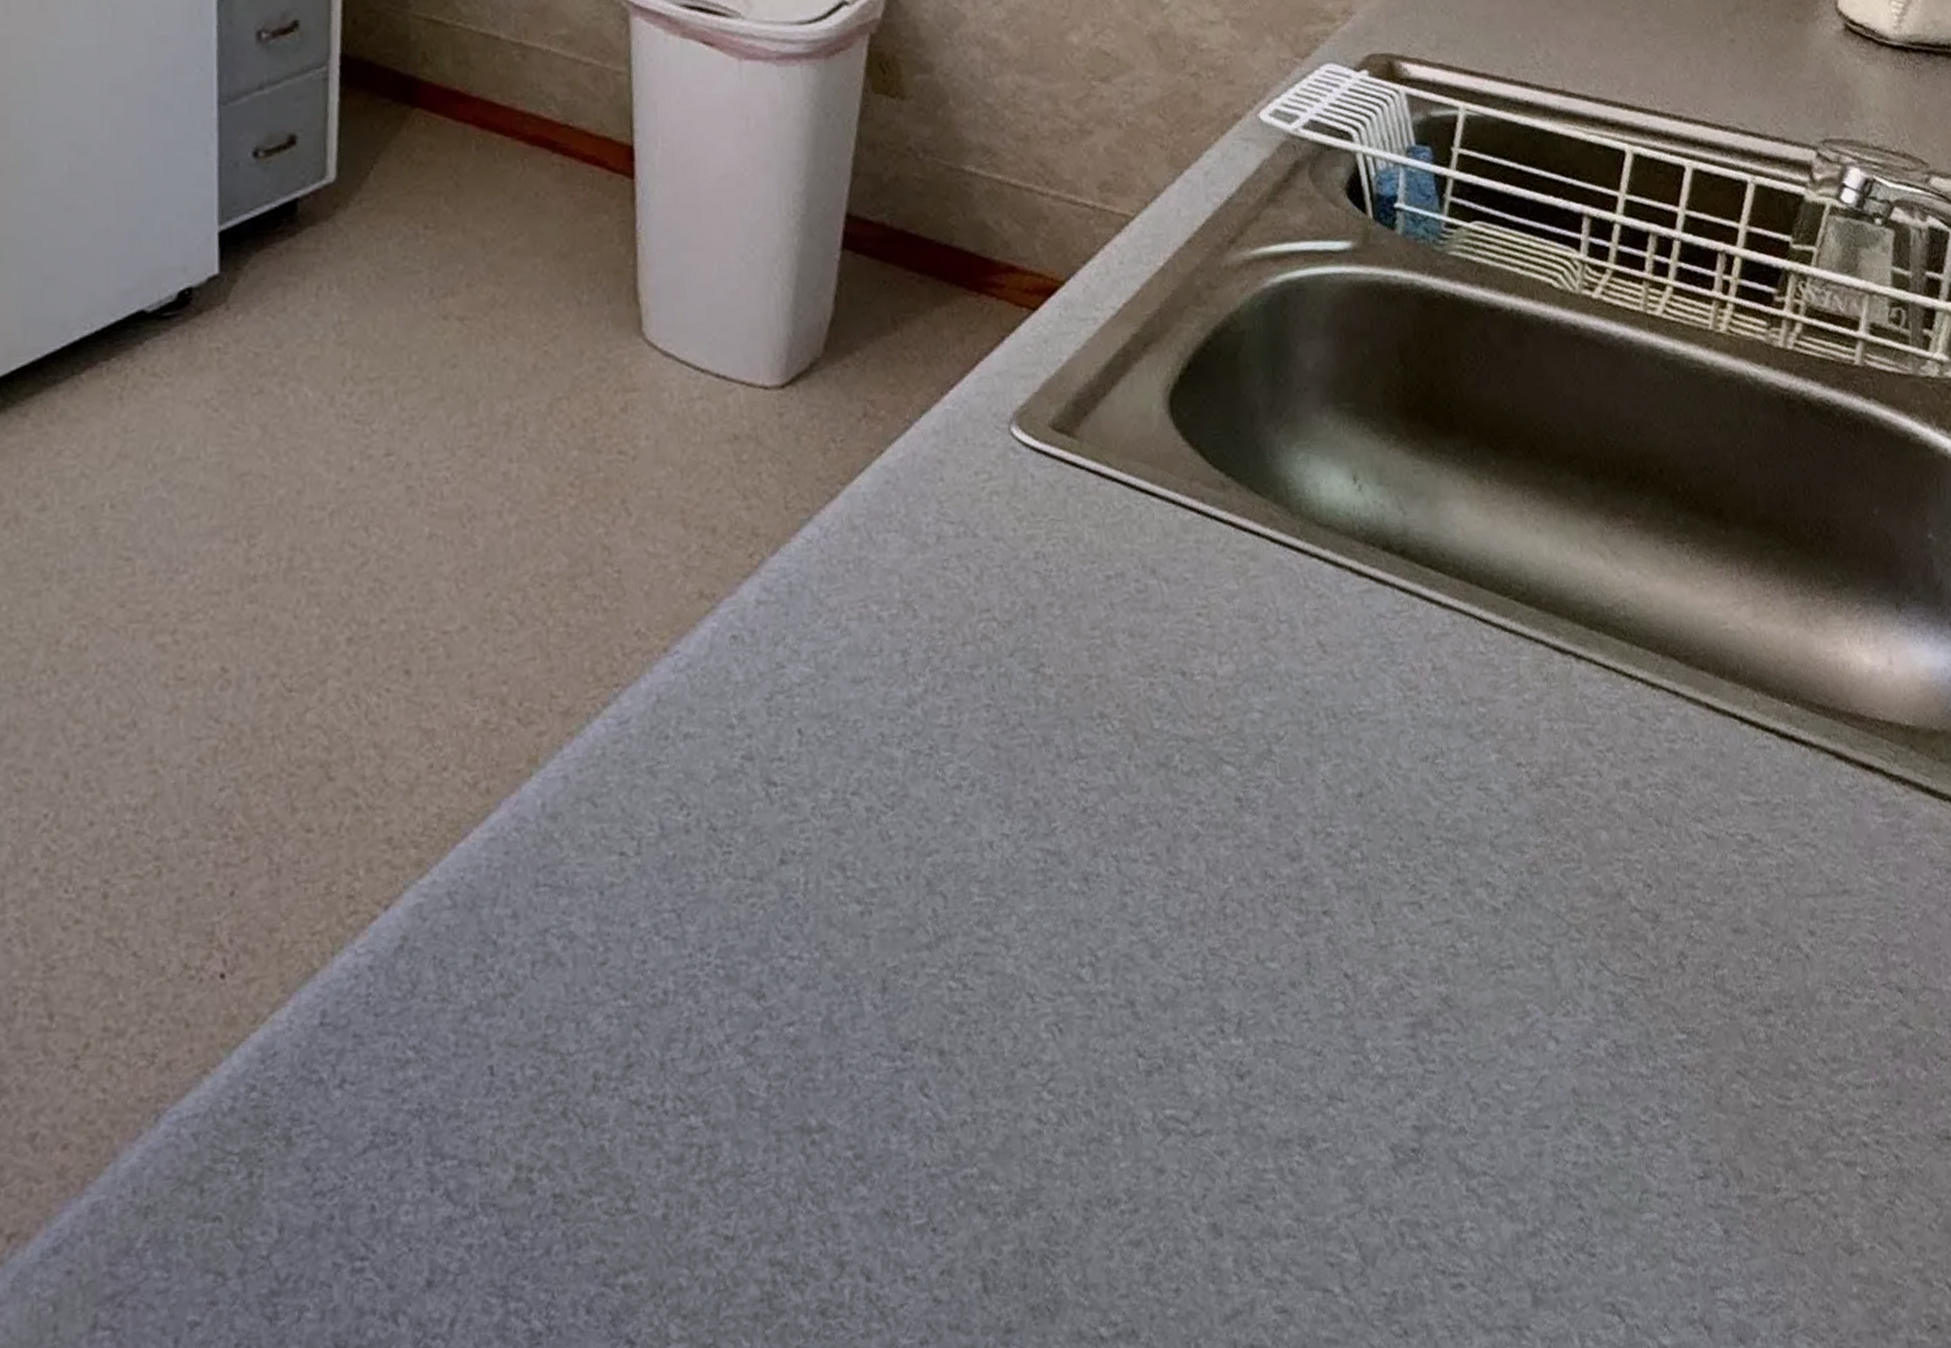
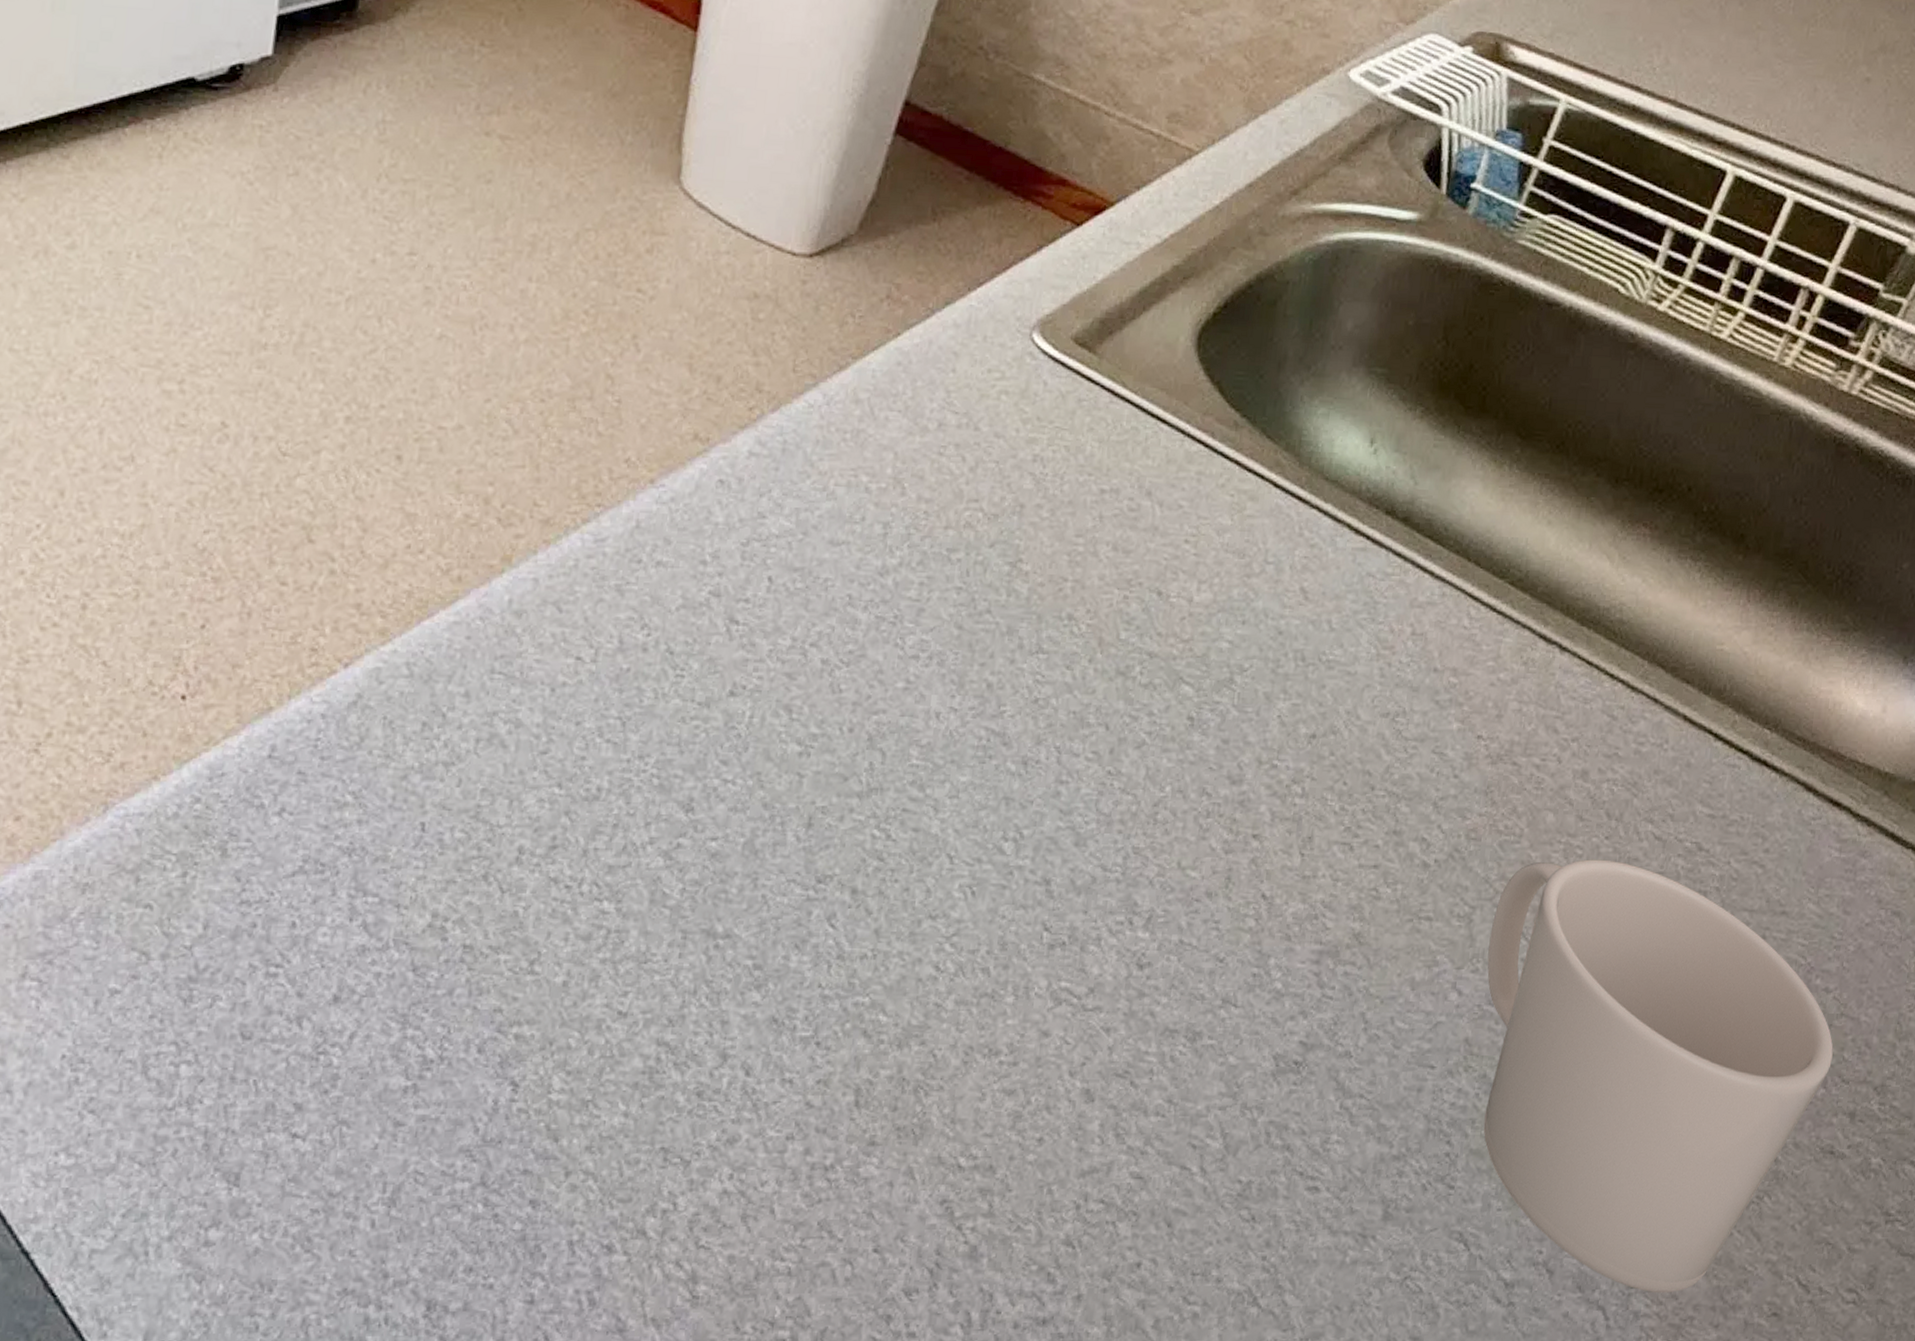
mug: none [1572,868,1927,1330] -> present [1483,859,1834,1294]

